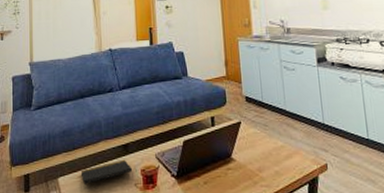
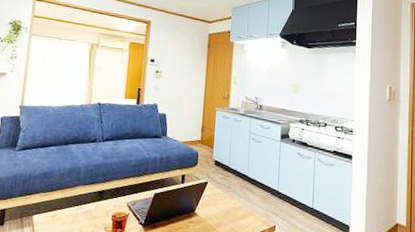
notepad: present [80,159,133,184] -> none [55,204,105,224]

